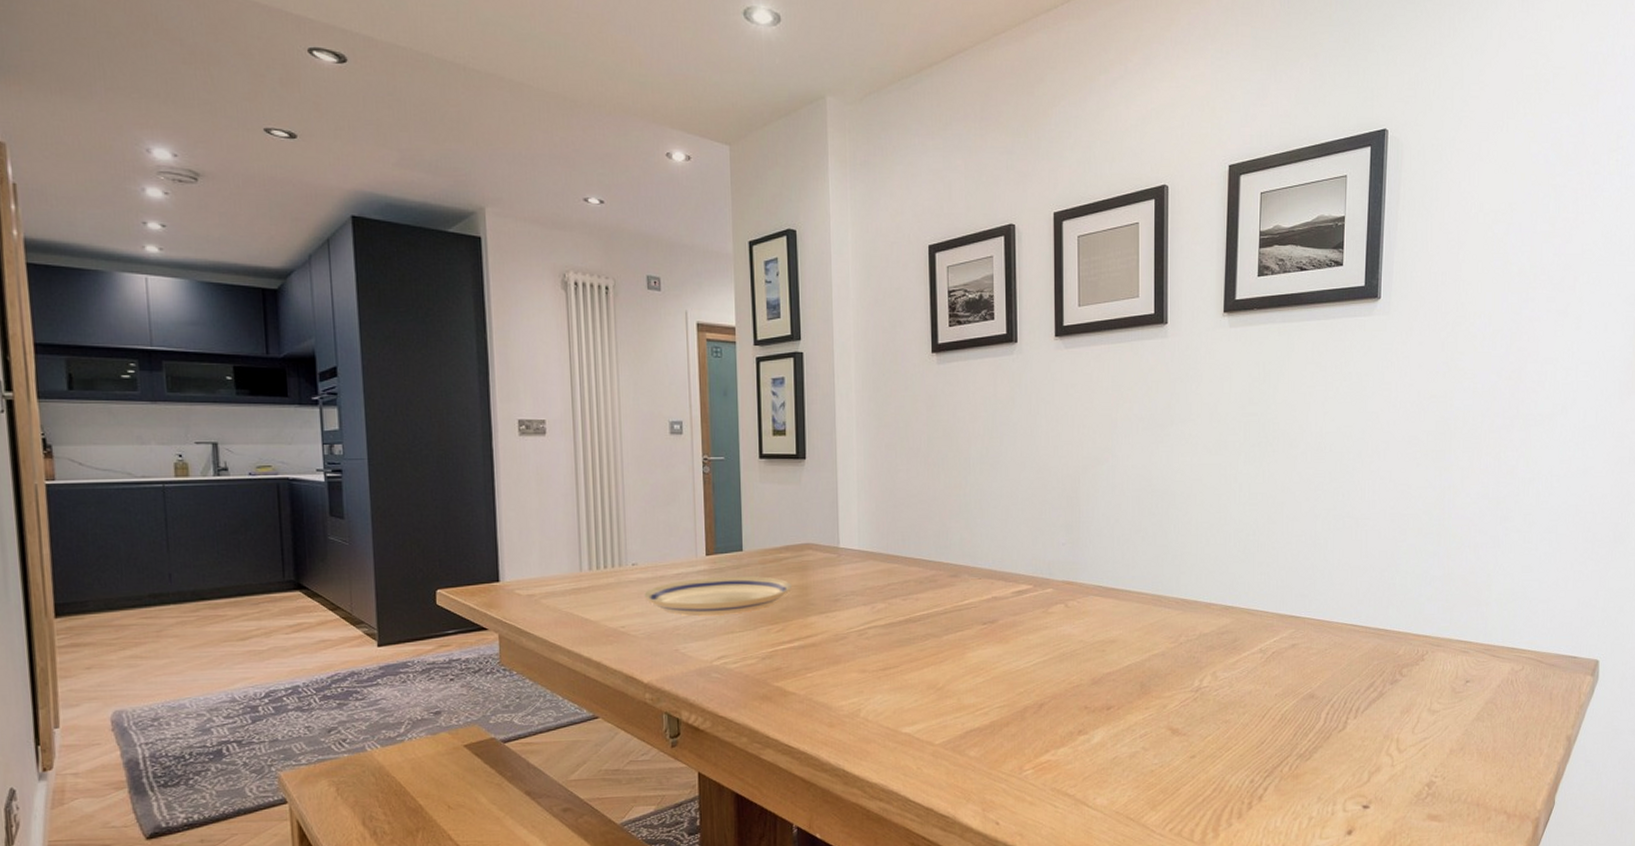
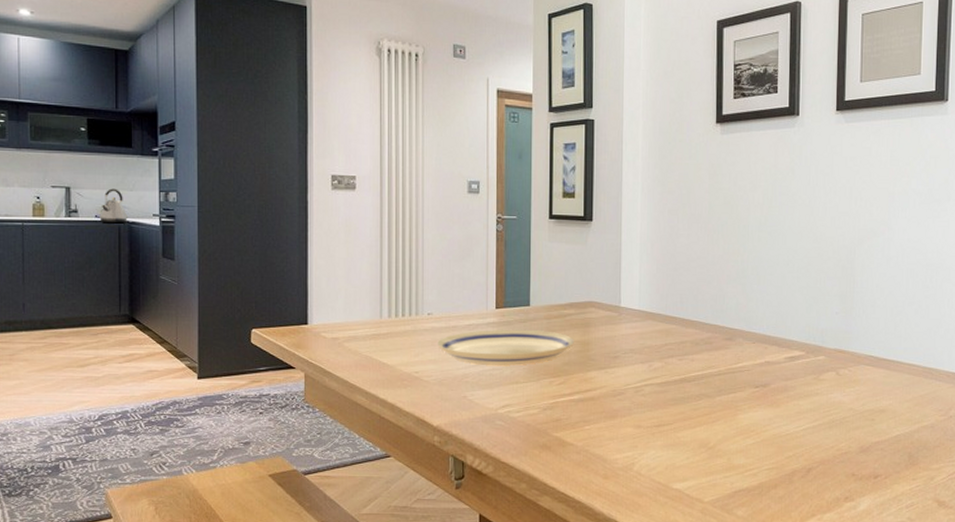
kettle: none [254,442,287,483] -> present [99,188,128,225]

